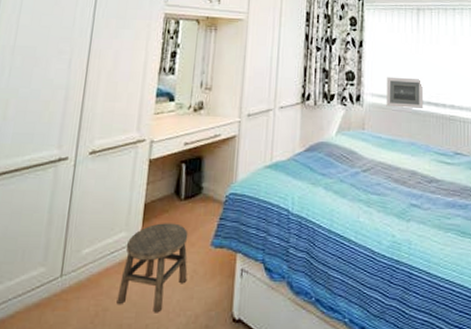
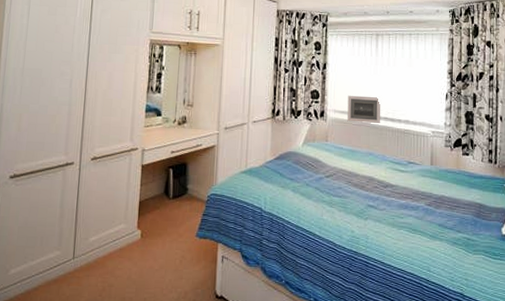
stool: present [116,223,189,313] -> none [119,217,177,289]

